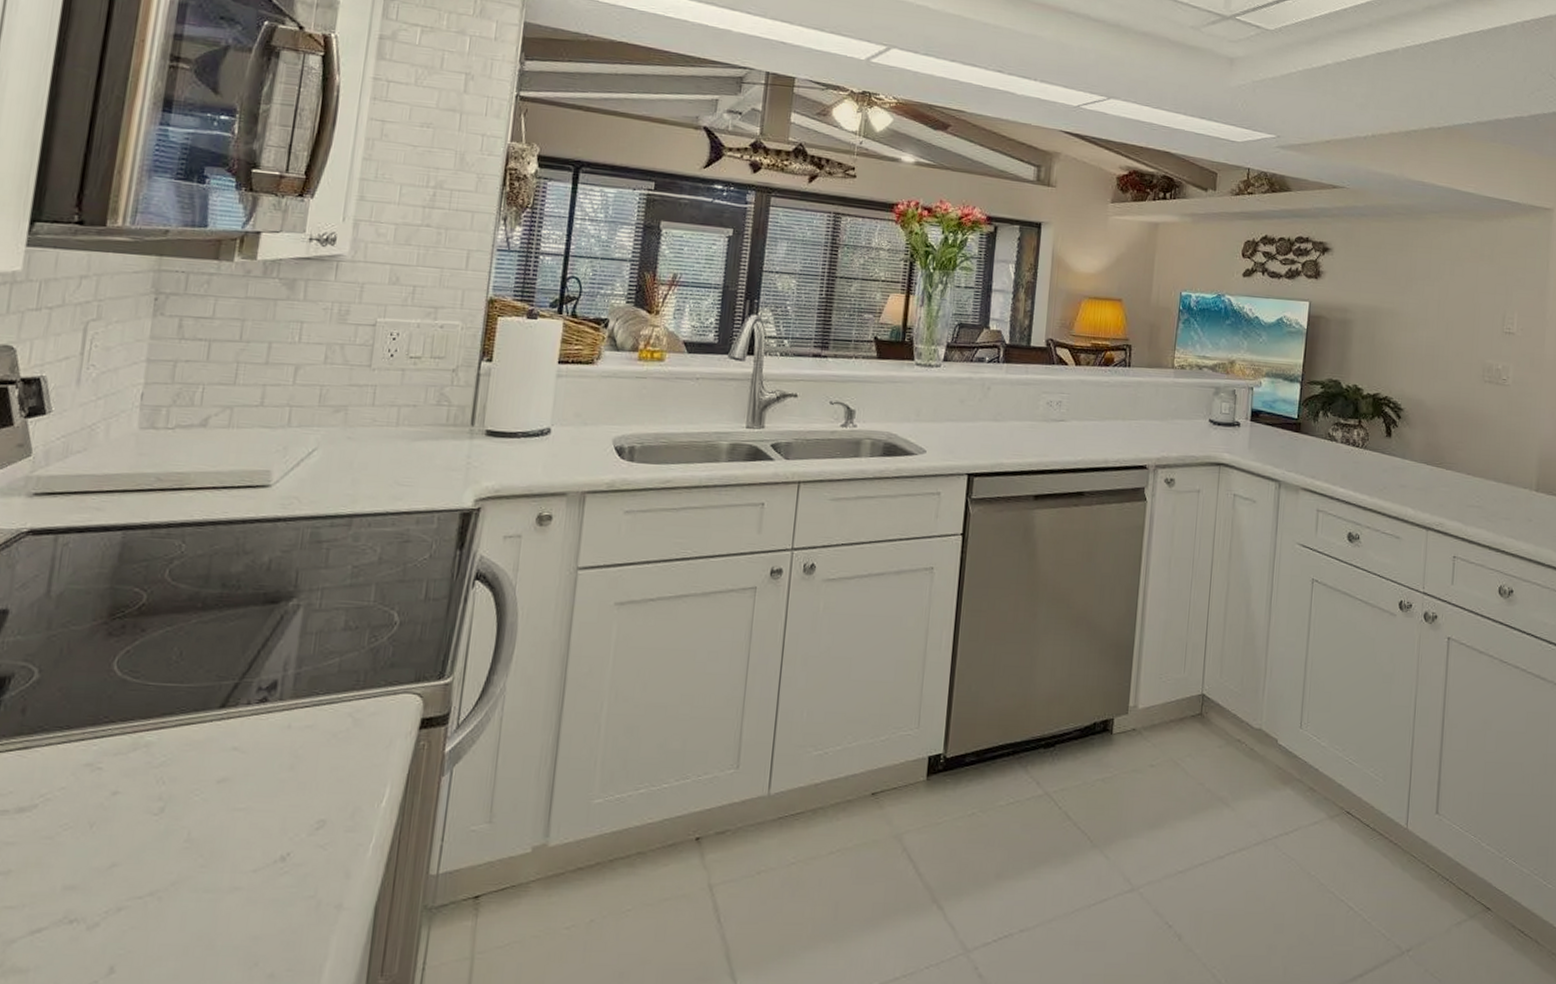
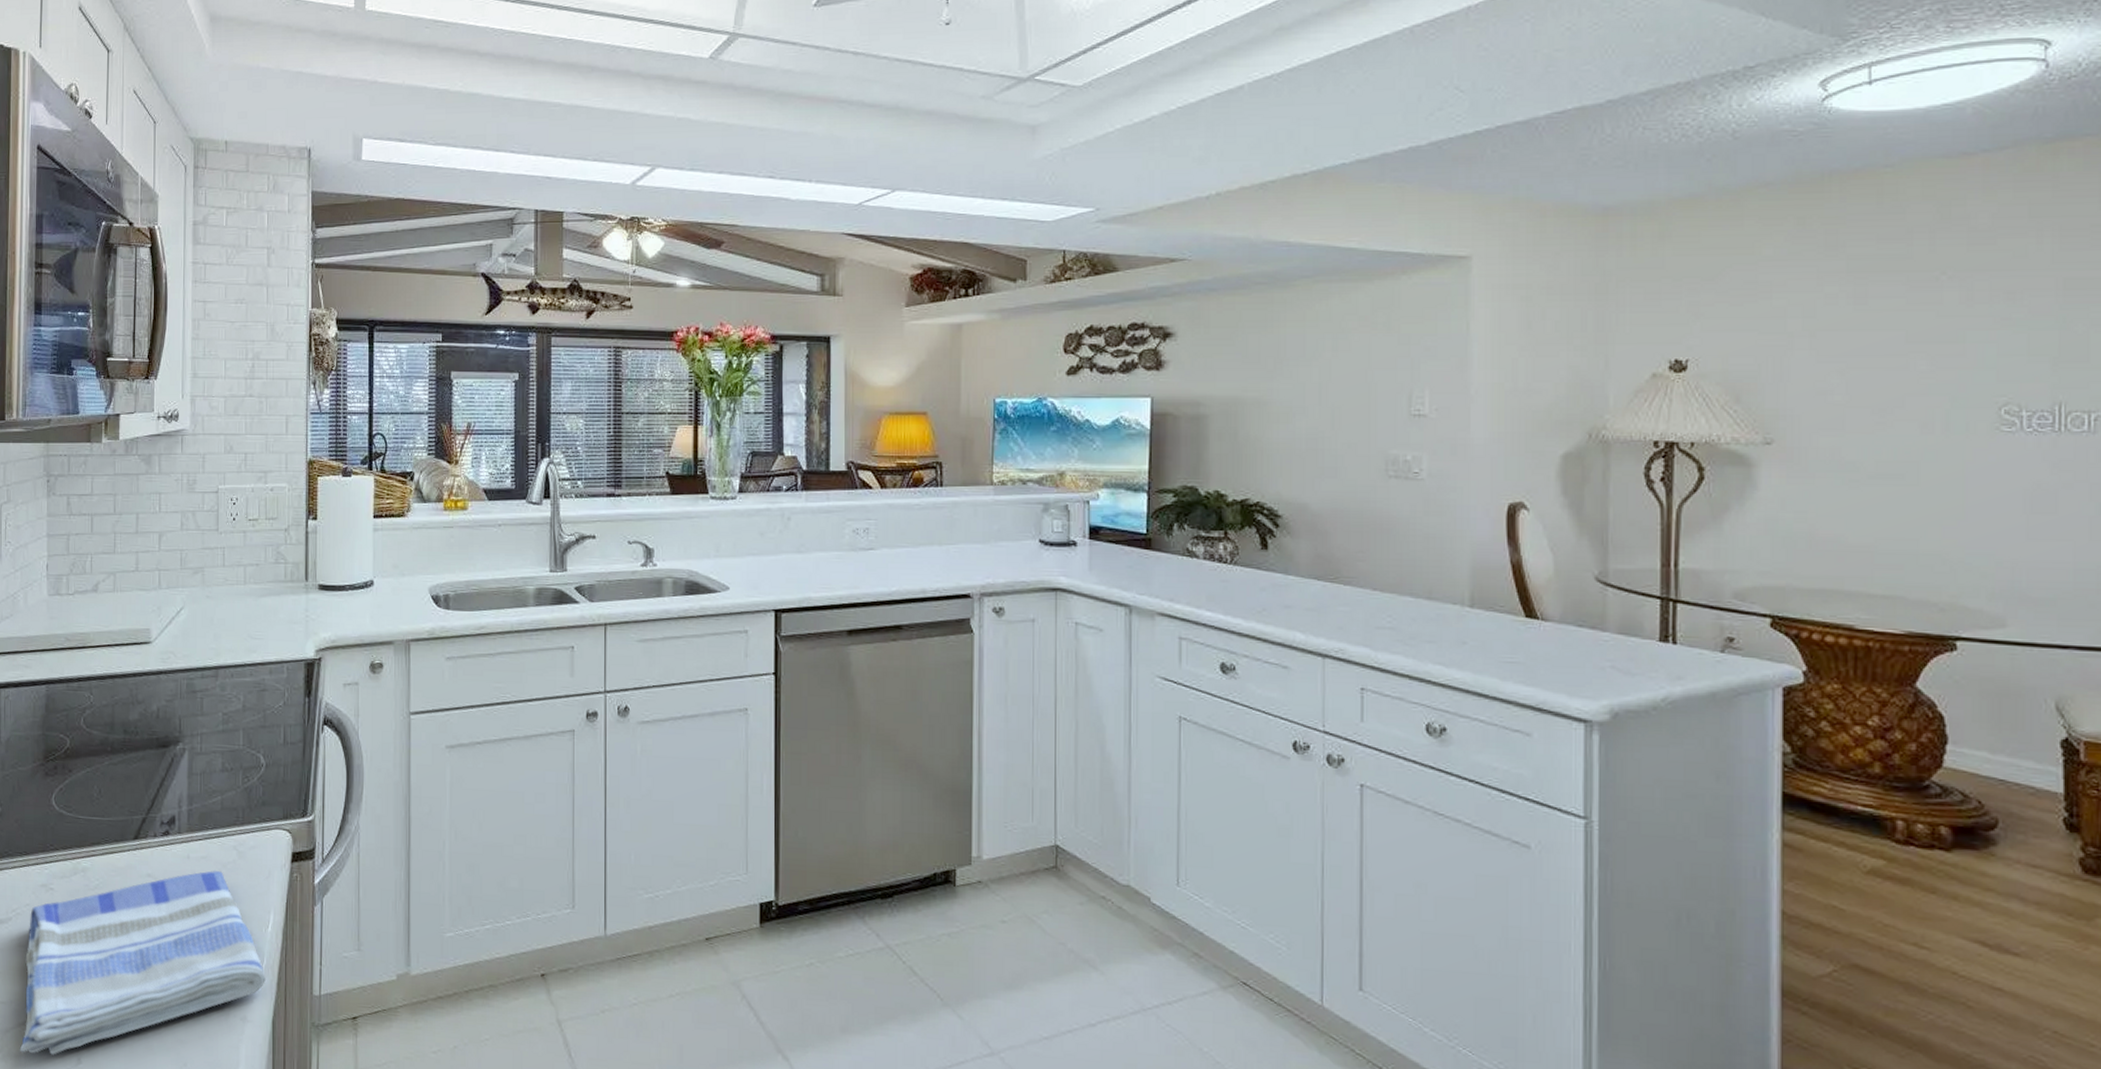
dish towel: none [27,741,372,966] -> present [19,871,266,1055]

